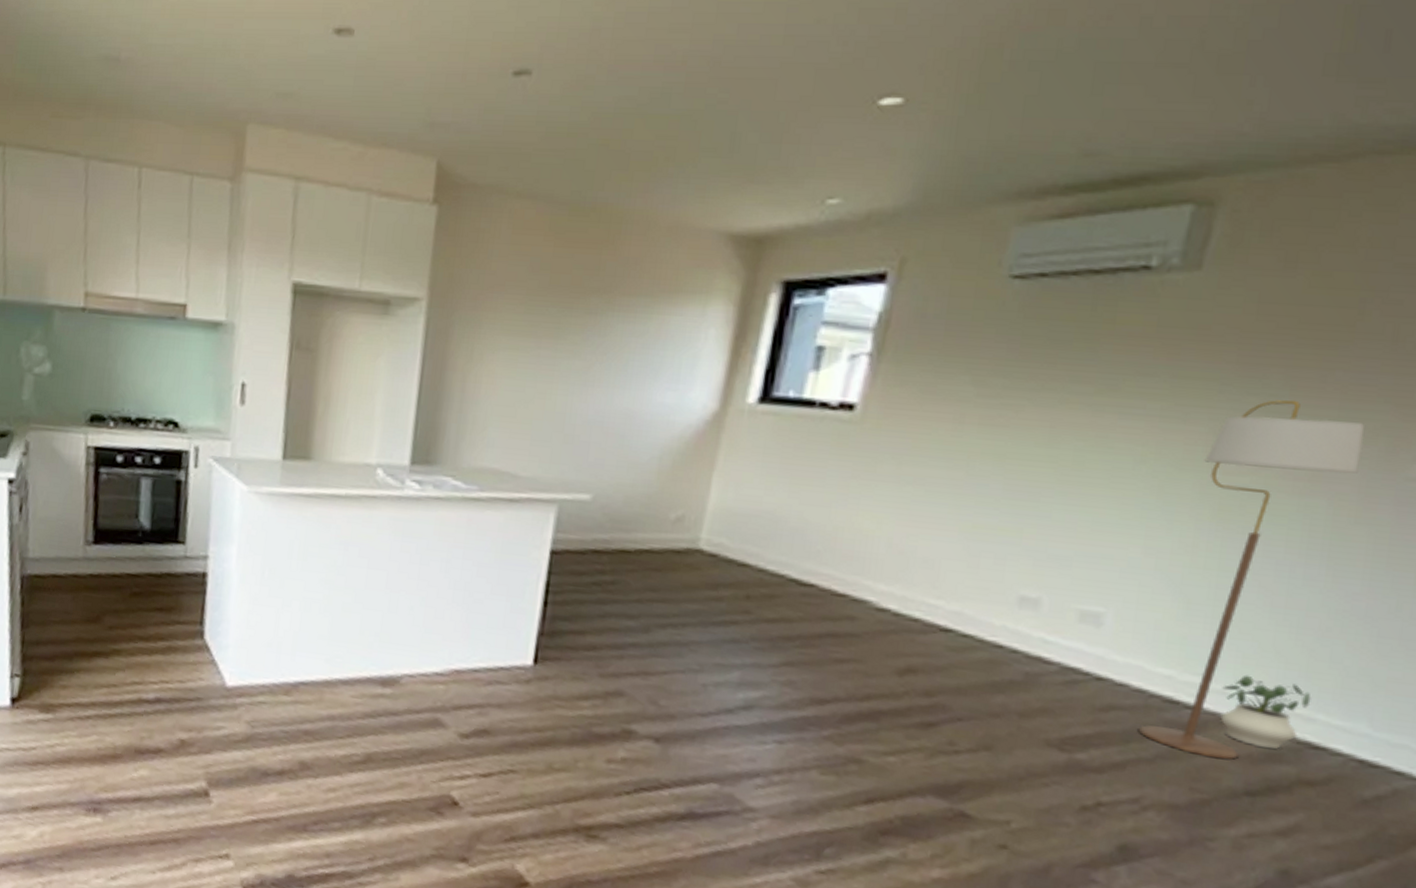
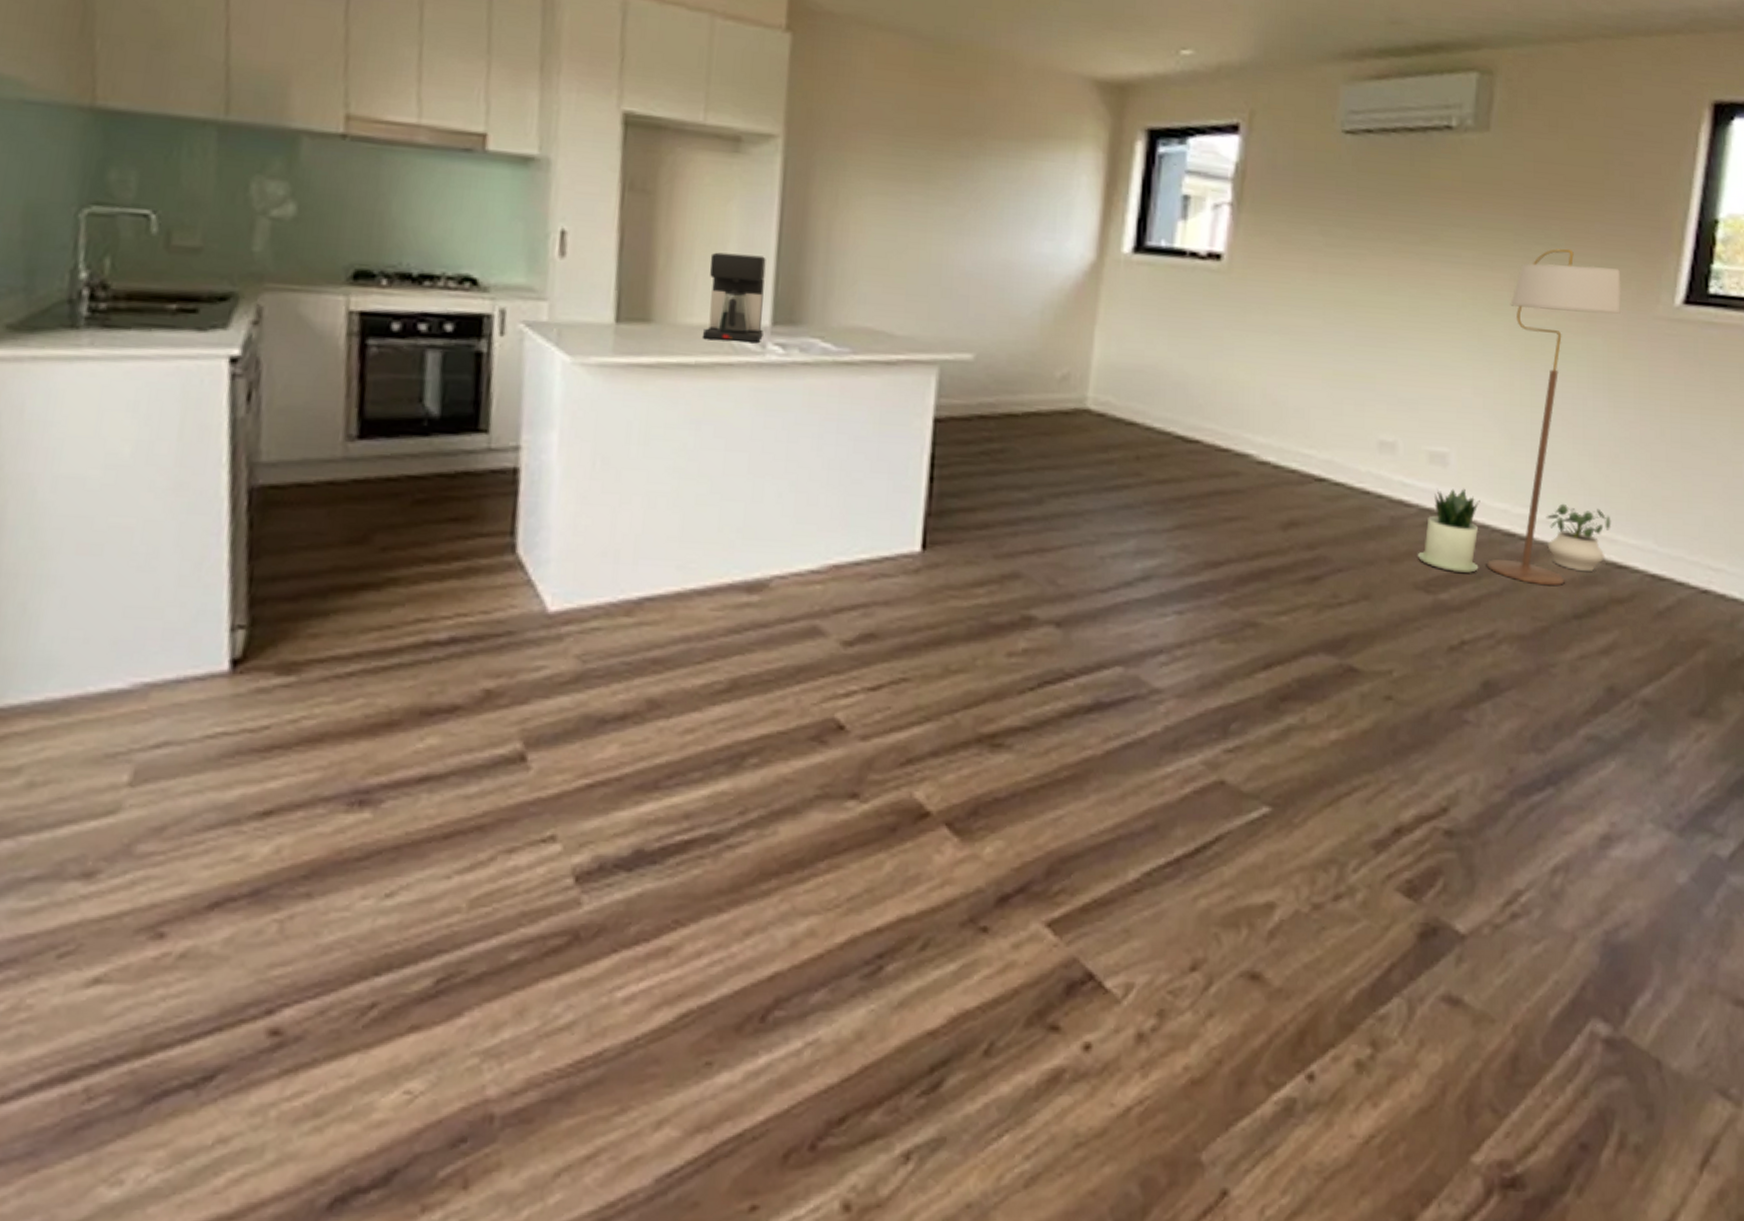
coffee maker: none [352,401,408,480] -> present [703,252,766,344]
planter: none [1054,649,1139,737] -> present [1418,488,1480,573]

